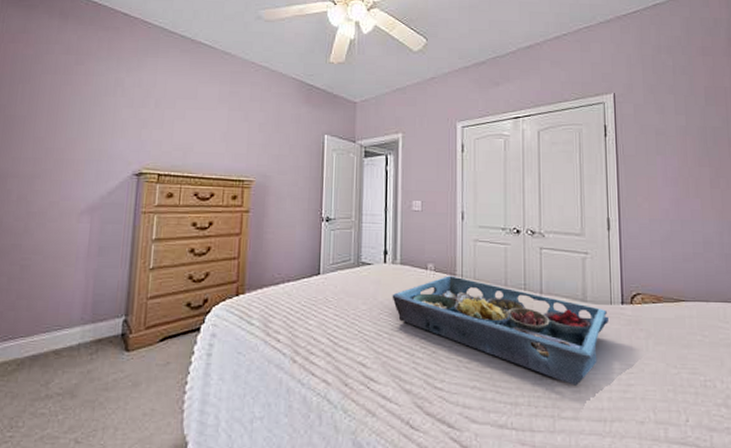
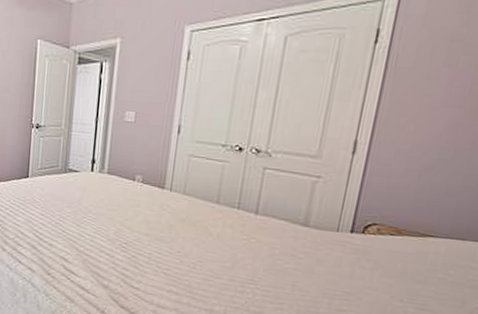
serving tray: present [392,275,609,387] -> none [96,188,331,304]

